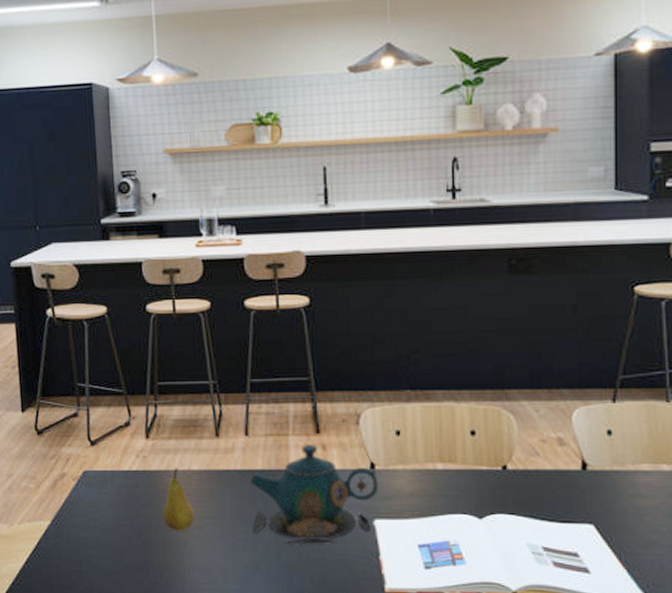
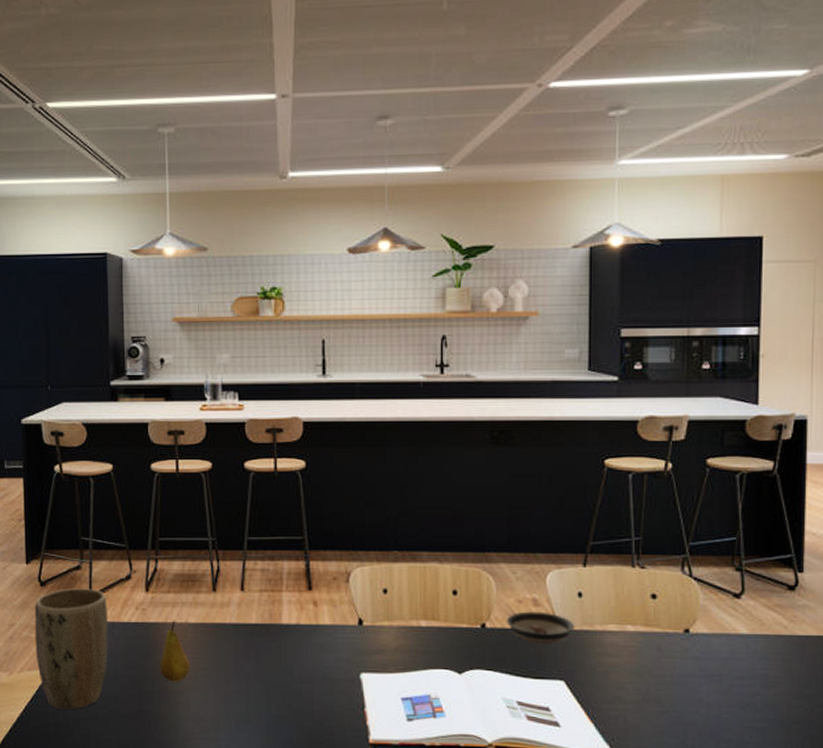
plant pot: none [32,436,110,561] -> present [34,588,108,709]
teapot: present [249,445,379,544] -> none [243,601,366,696]
saucer: none [529,451,605,486] -> present [506,611,575,644]

